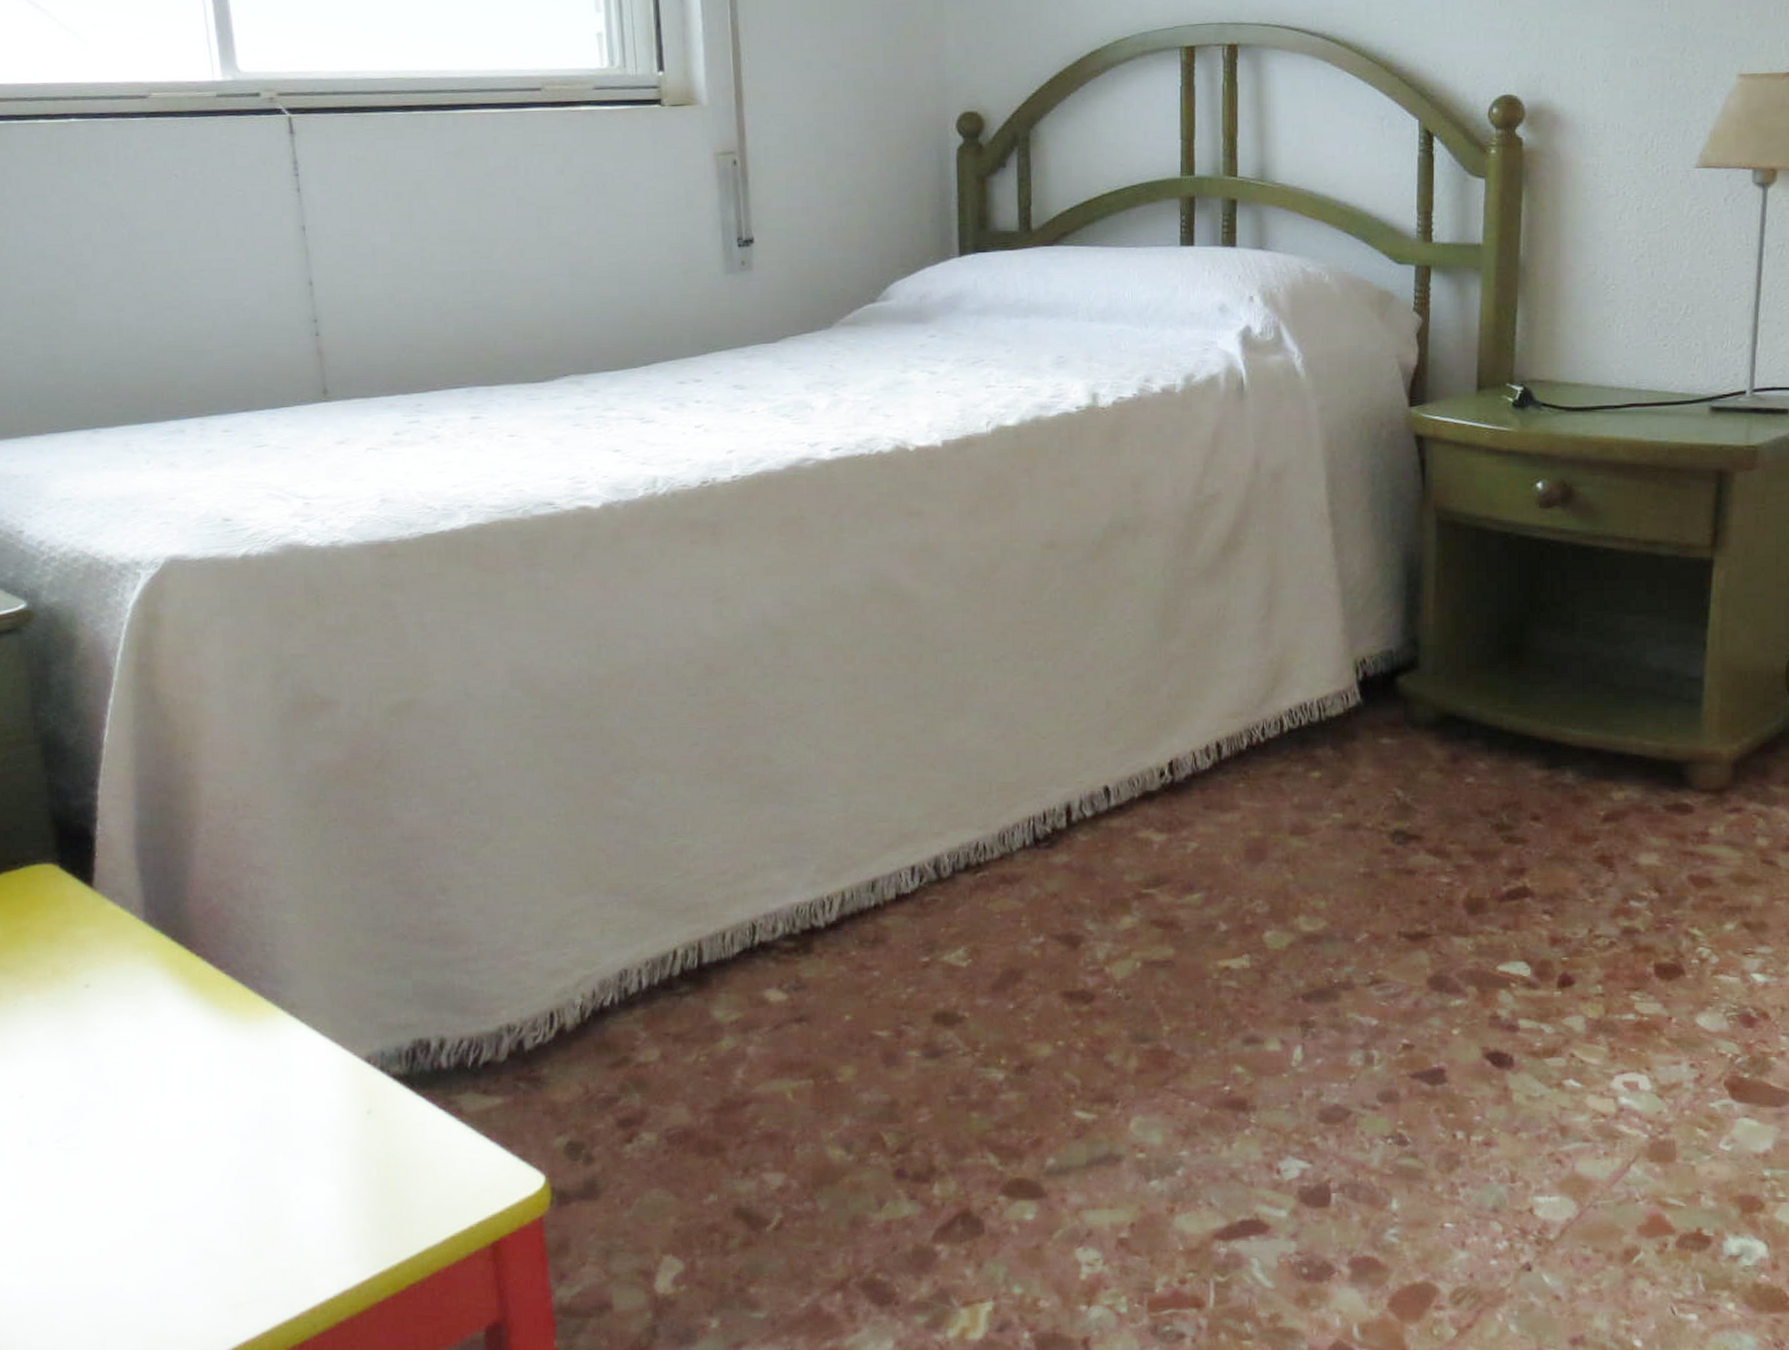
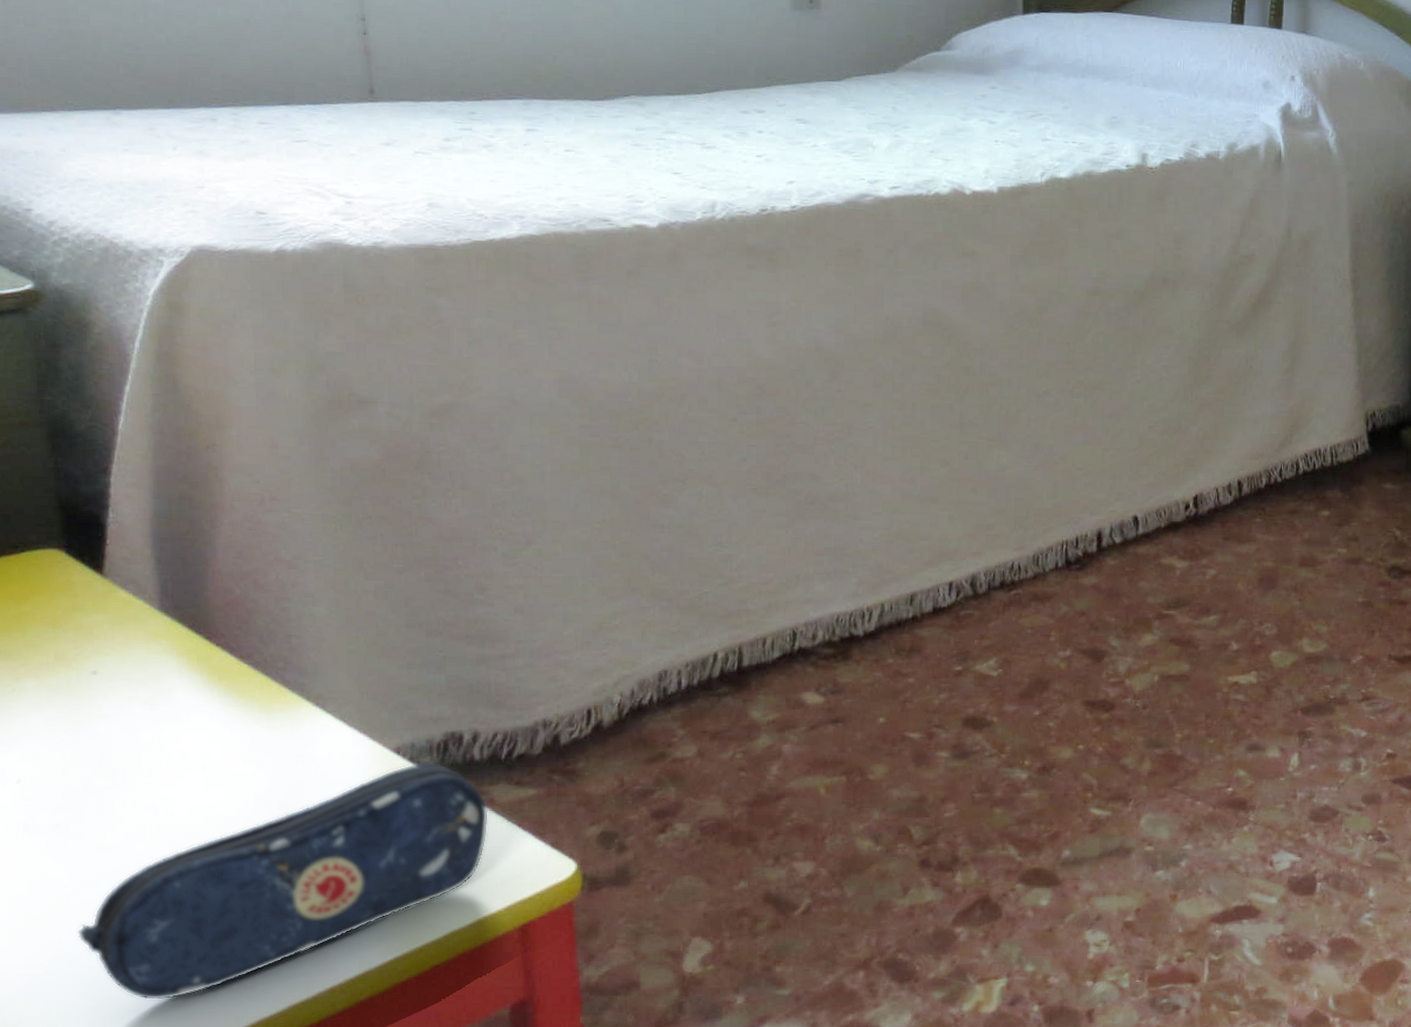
pencil case: none [76,1071,458,1320] -> present [76,762,490,1001]

